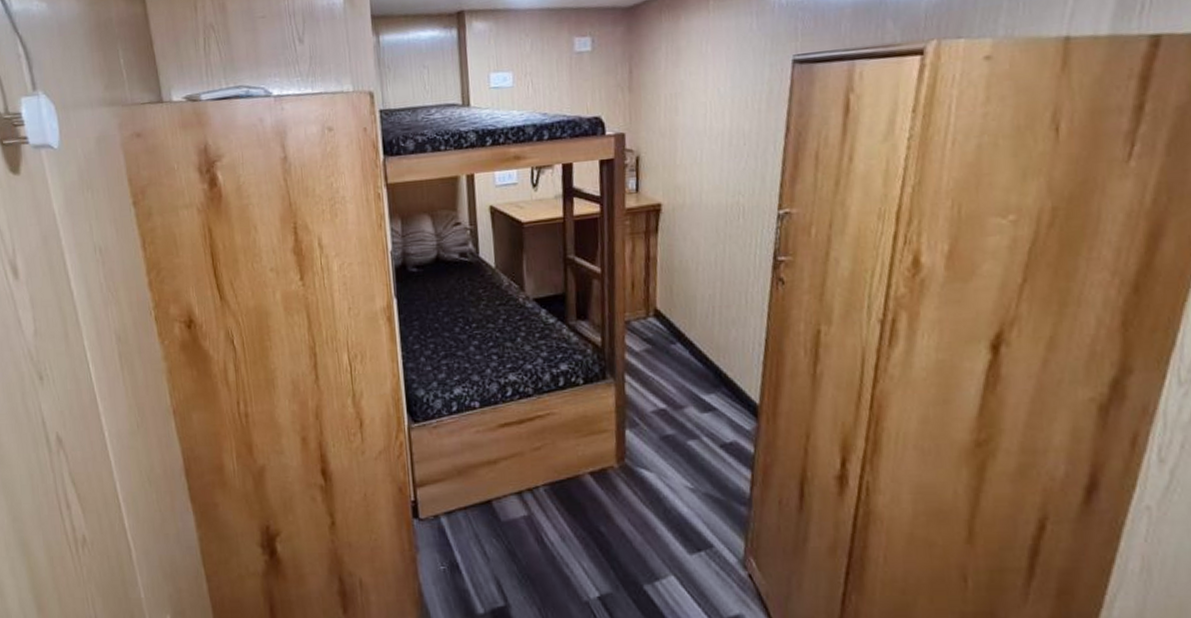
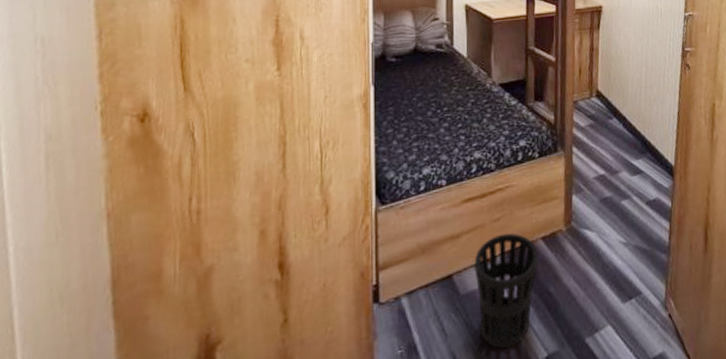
wastebasket: none [514,464,587,582] -> present [474,233,538,350]

